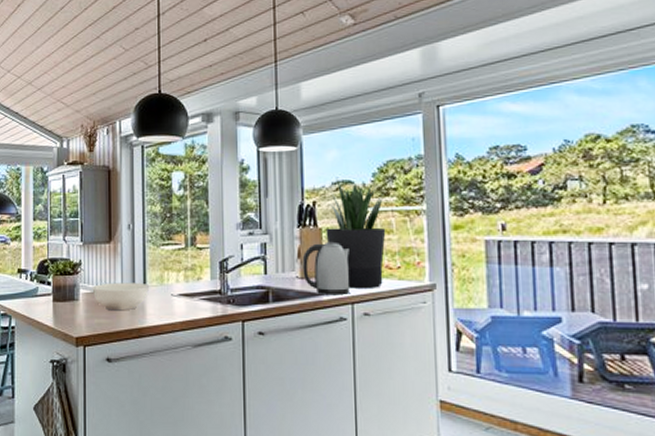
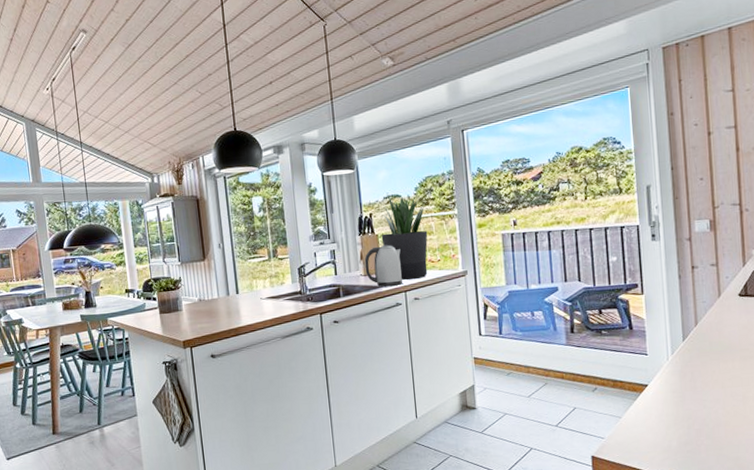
bowl: present [92,282,150,311] -> none [192,291,242,316]

